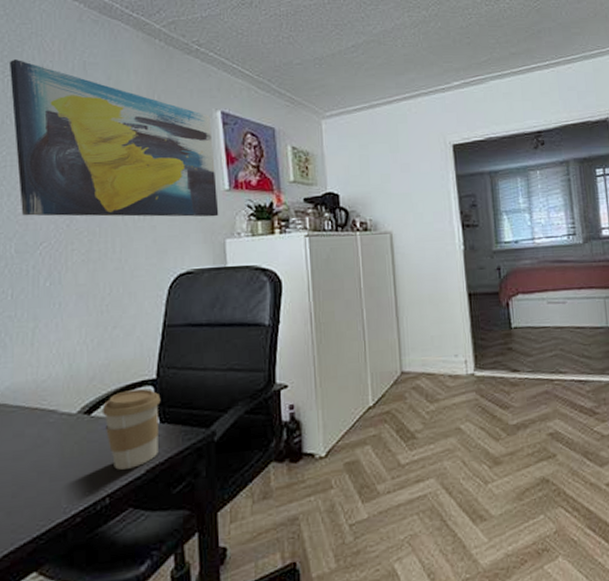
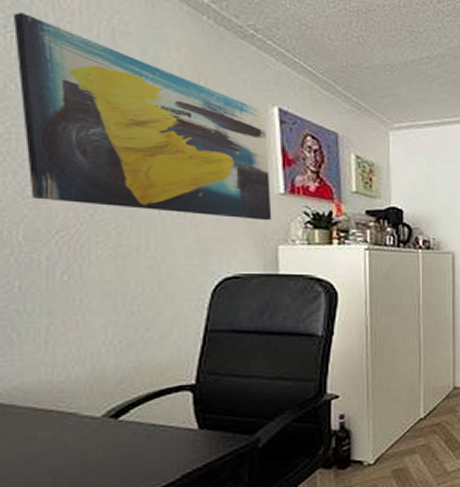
coffee cup: present [102,389,161,470] -> none [131,394,200,475]

